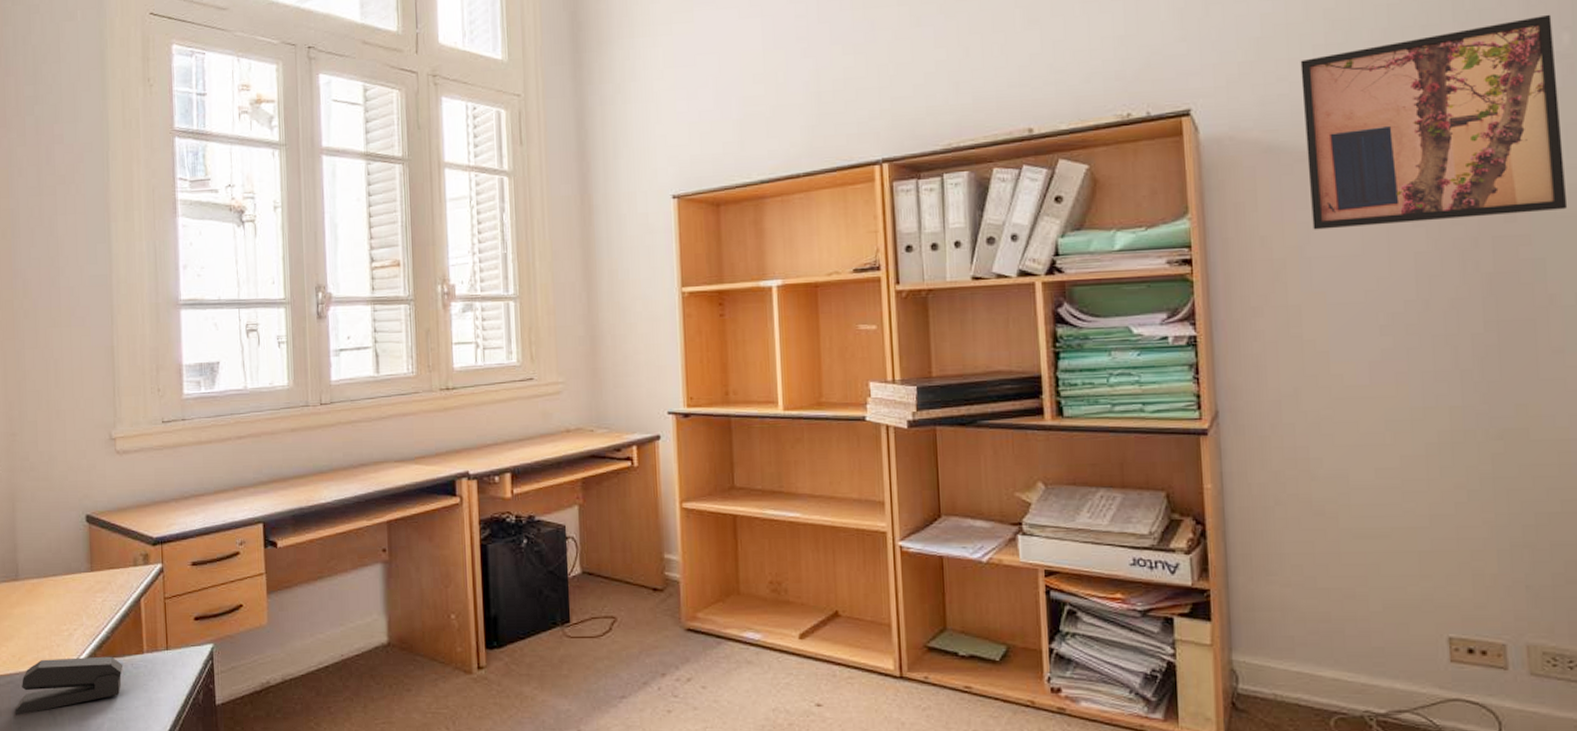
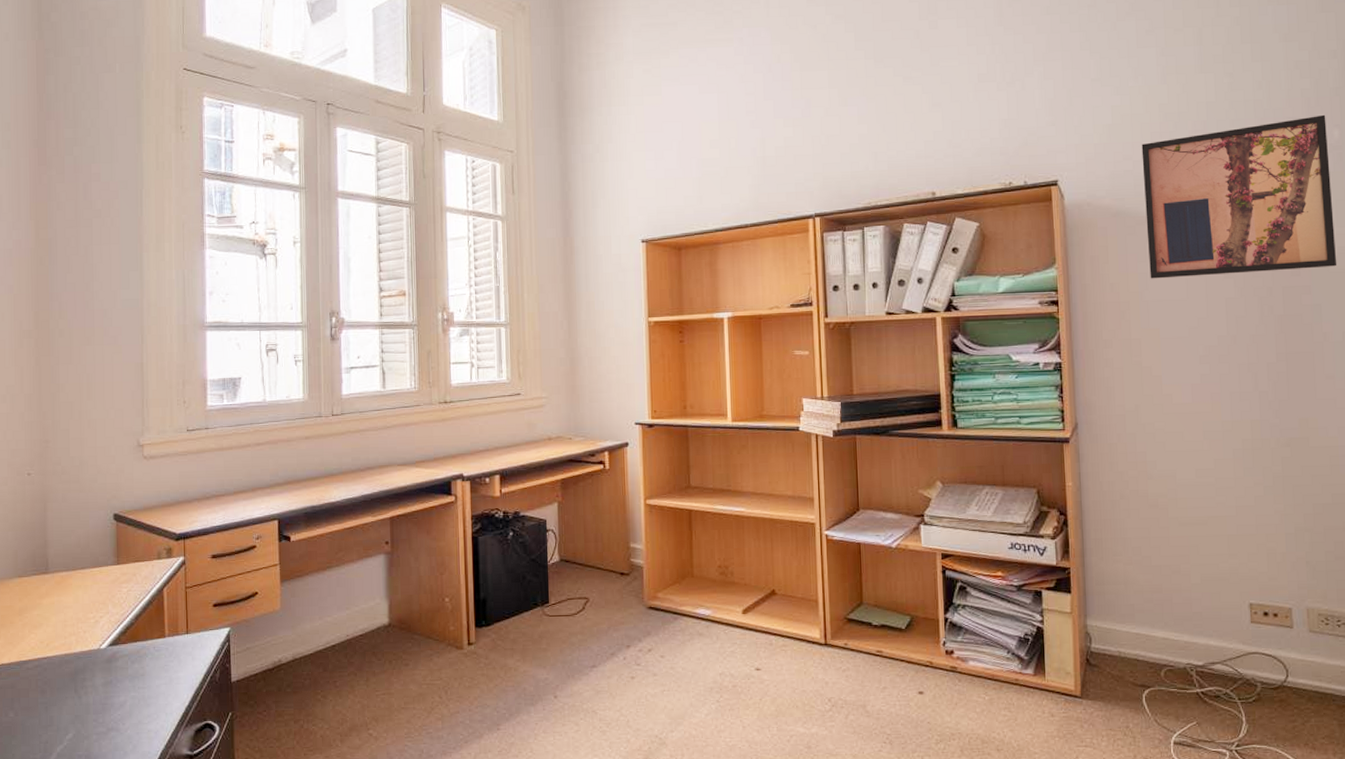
stapler: present [15,656,124,715] -> none [42,640,146,696]

